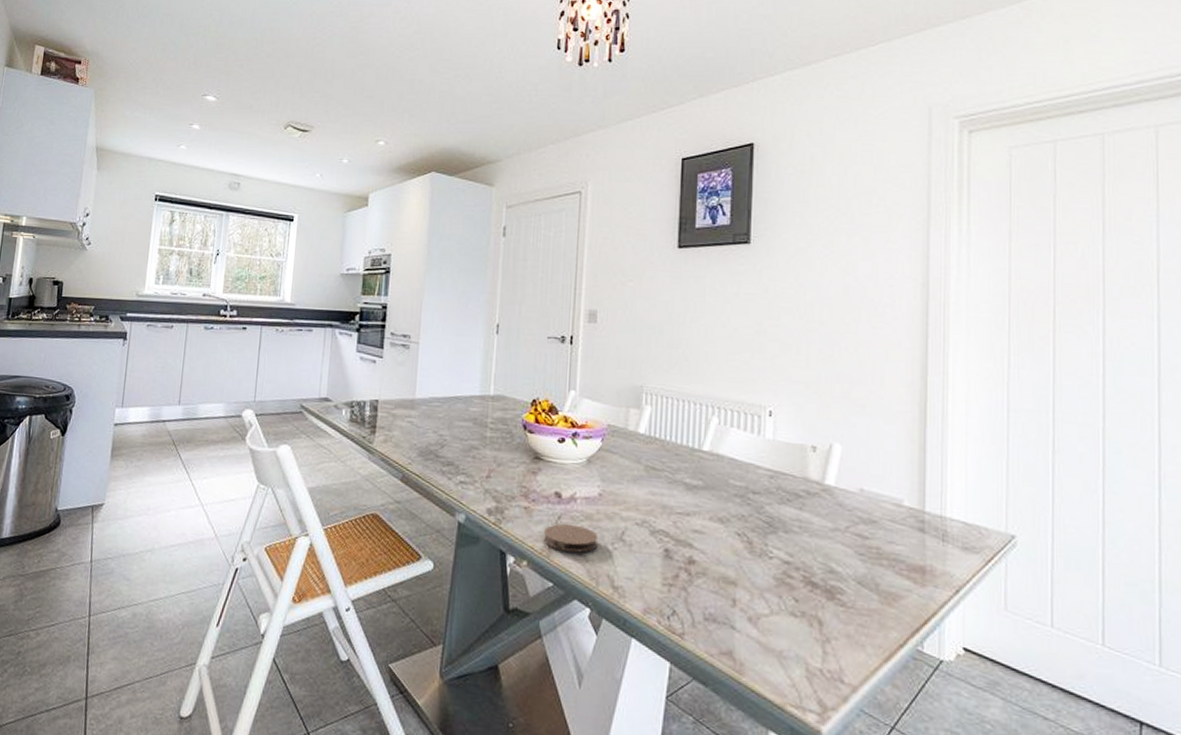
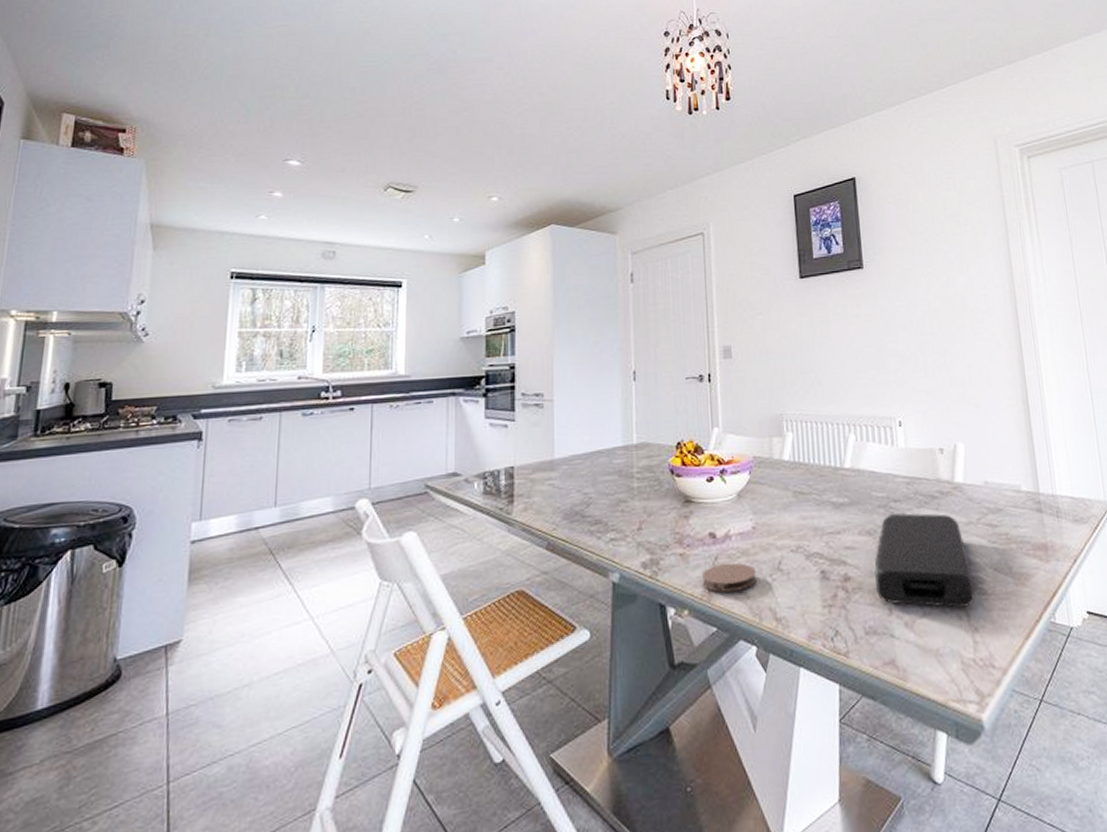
power bank: none [722,505,832,615] -> present [875,513,975,608]

